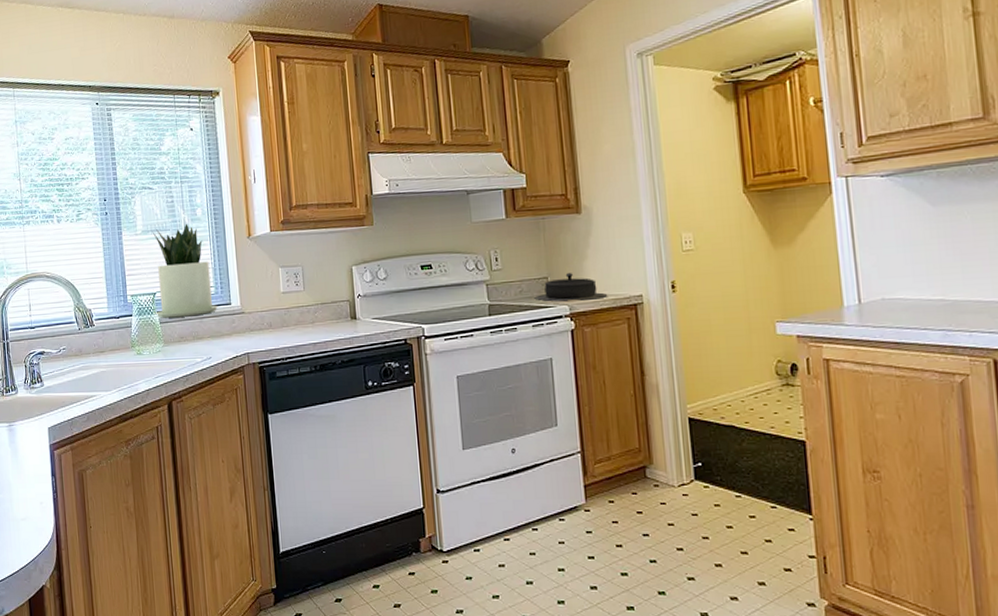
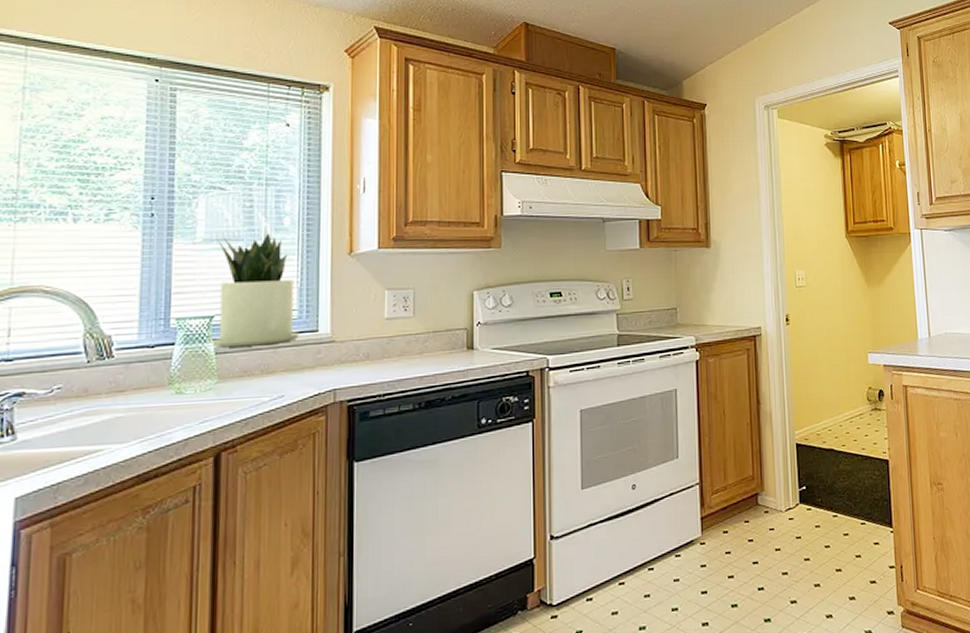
cooking pot: present [535,273,608,302] -> none [664,304,731,333]

